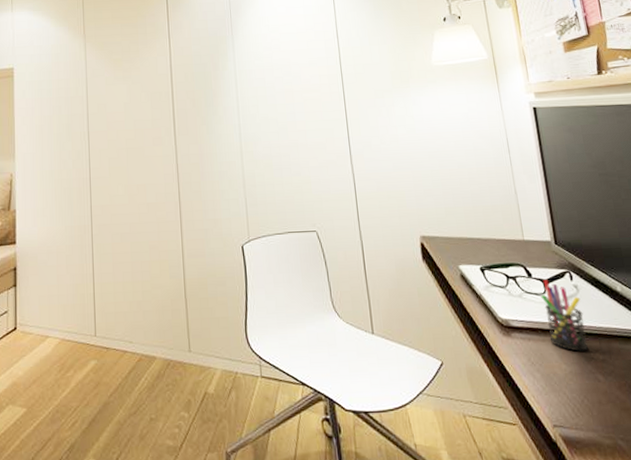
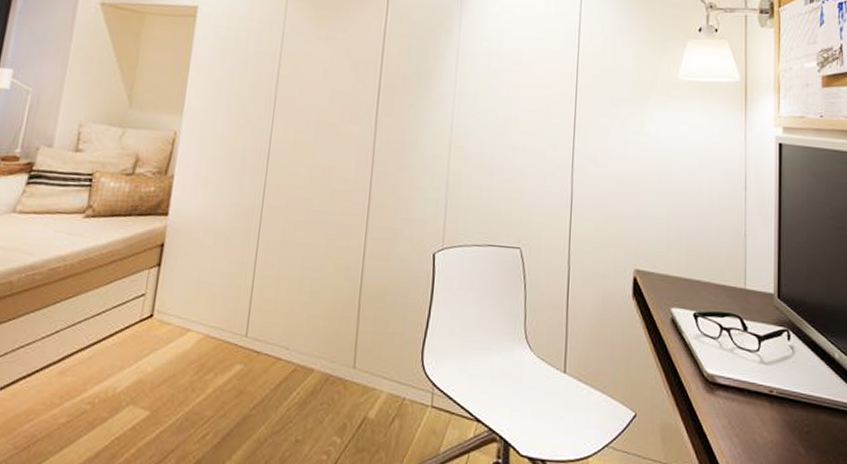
pen holder: present [540,280,589,352] -> none [753,336,795,420]

